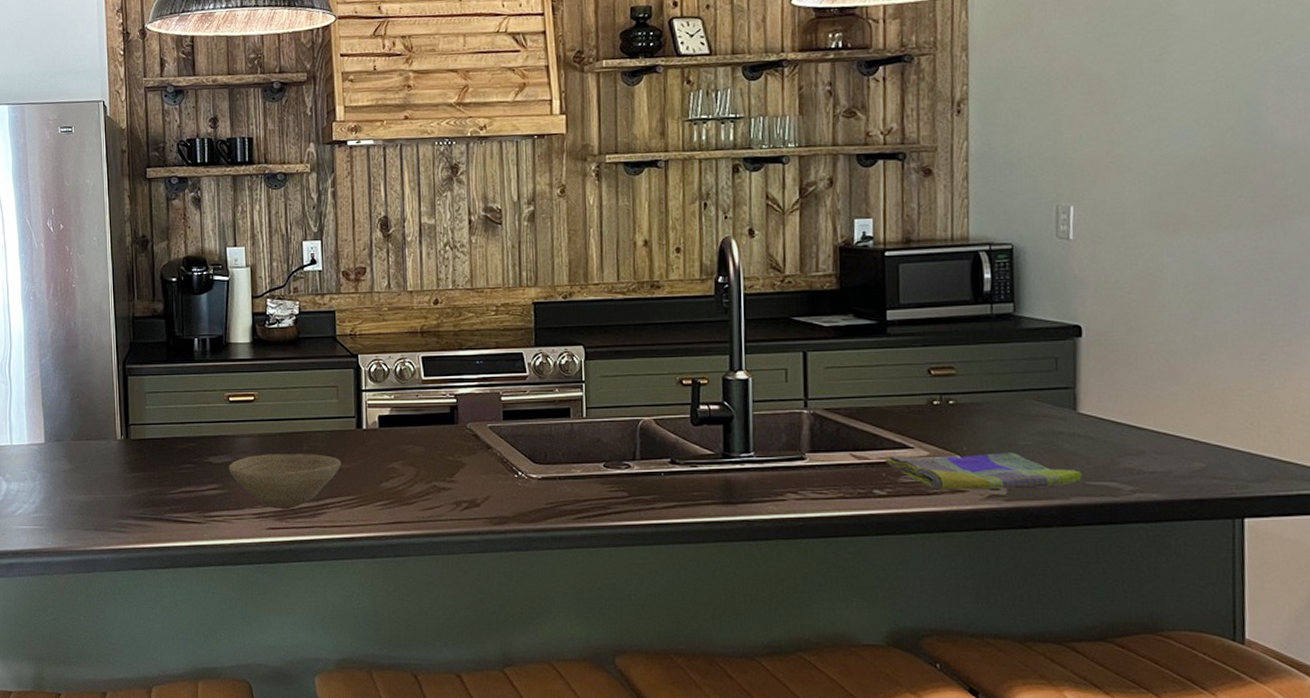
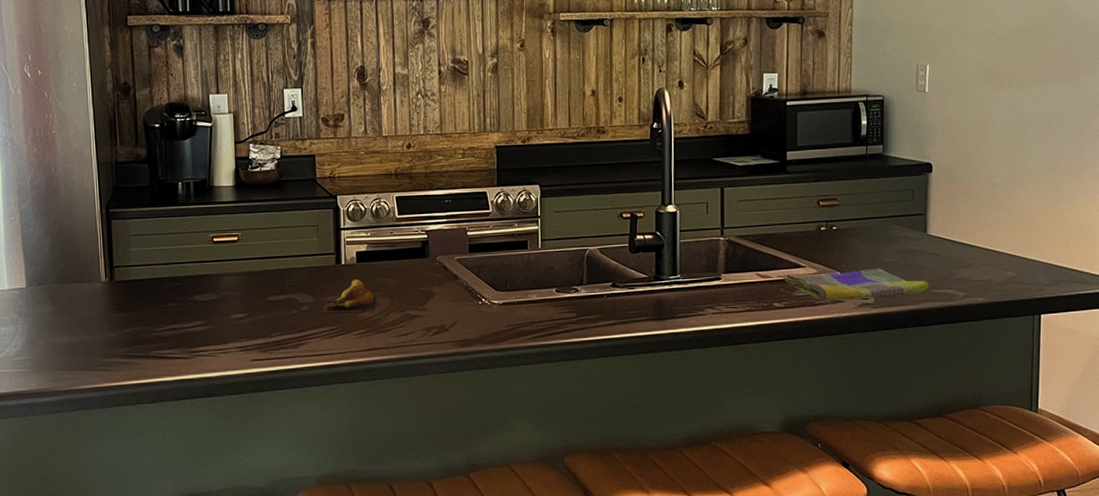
bowl: present [229,454,341,510] -> none [214,289,321,342]
banana: none [341,446,403,481] -> present [322,279,378,313]

